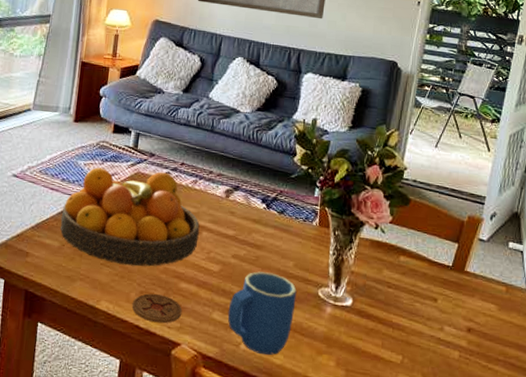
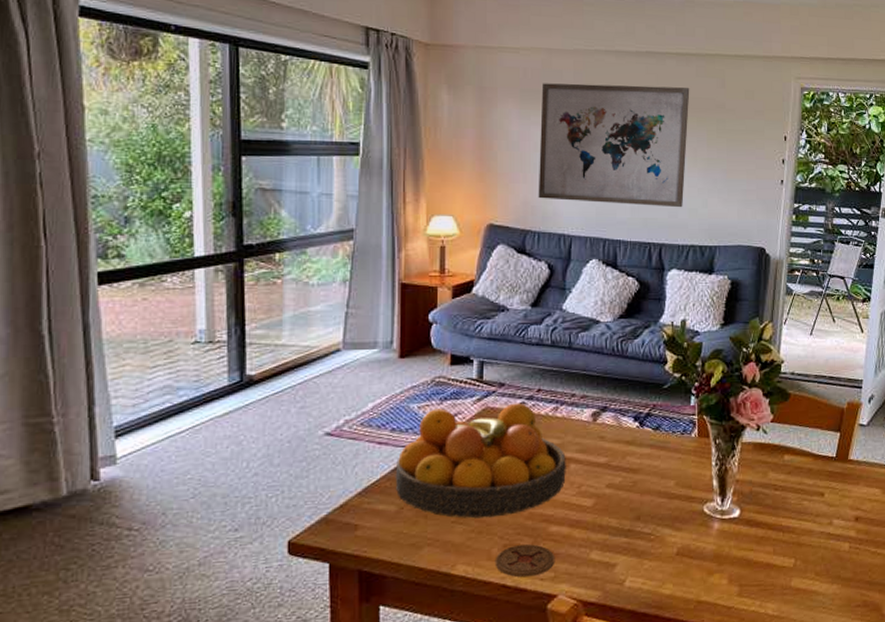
mug: present [227,271,297,356] -> none [607,497,681,588]

